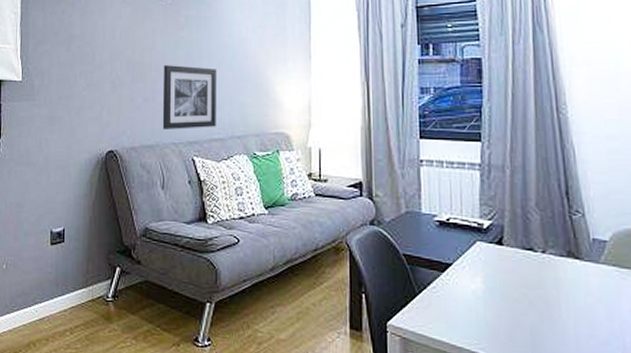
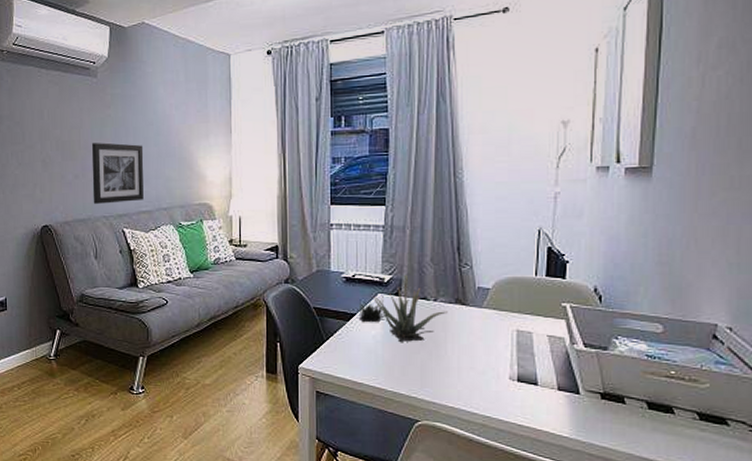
succulent plant: none [451,221,559,300] -> present [355,275,448,342]

